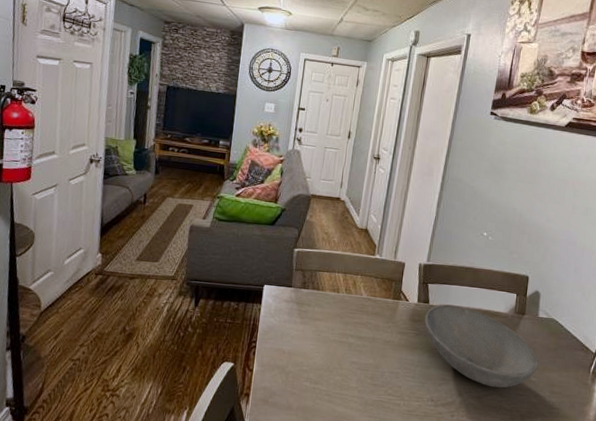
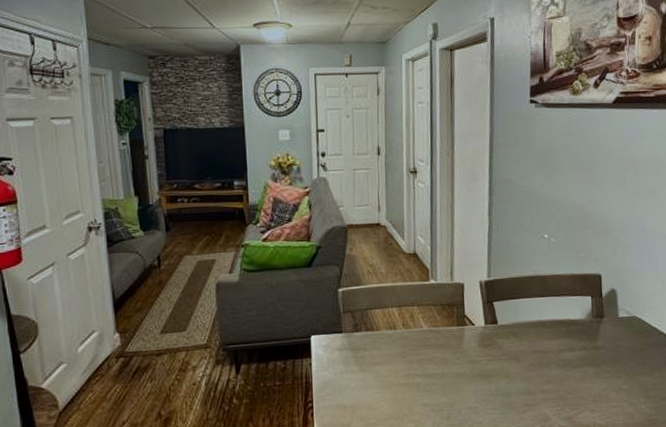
bowl: present [424,304,538,388] -> none [496,320,627,404]

